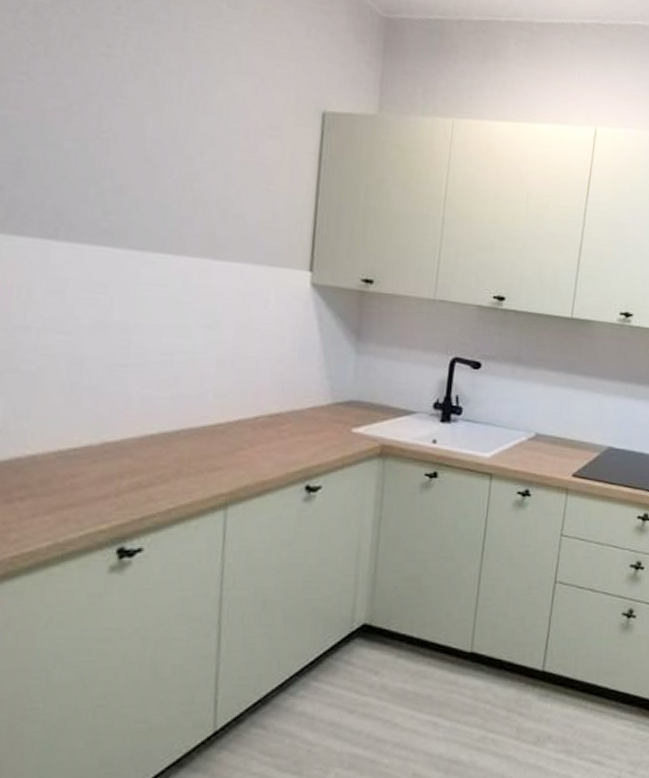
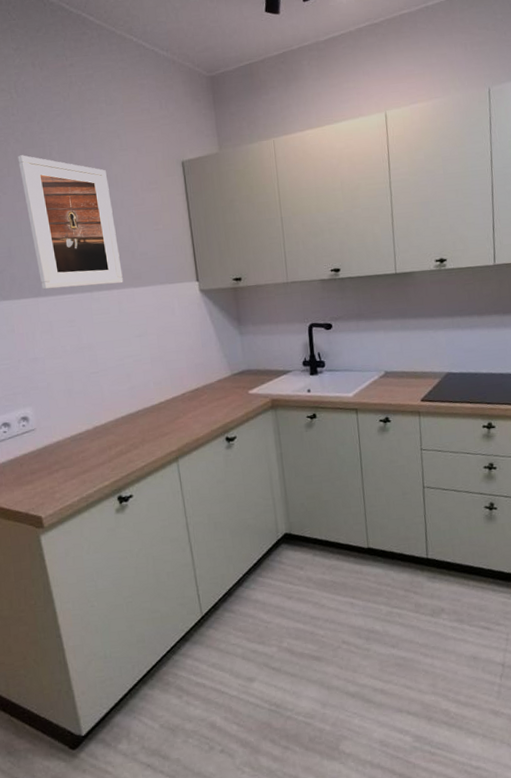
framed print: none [61,33,207,250] -> present [18,155,123,290]

